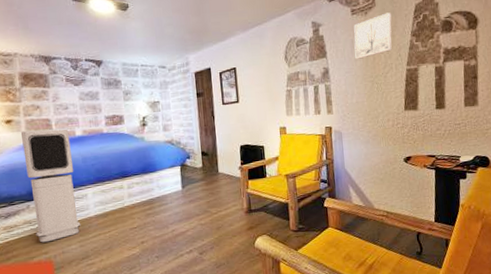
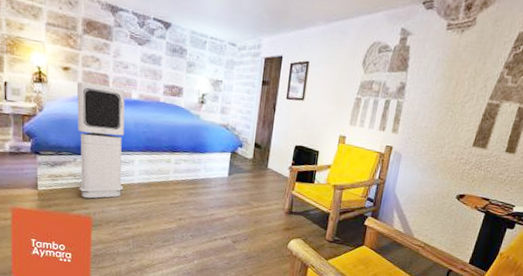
wall art: present [354,12,392,59] -> none [437,35,490,81]

